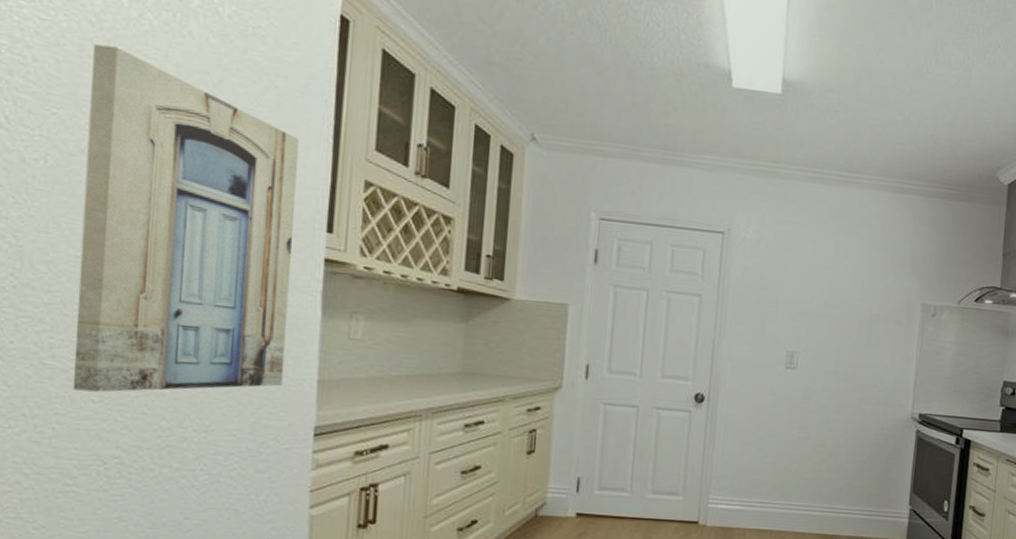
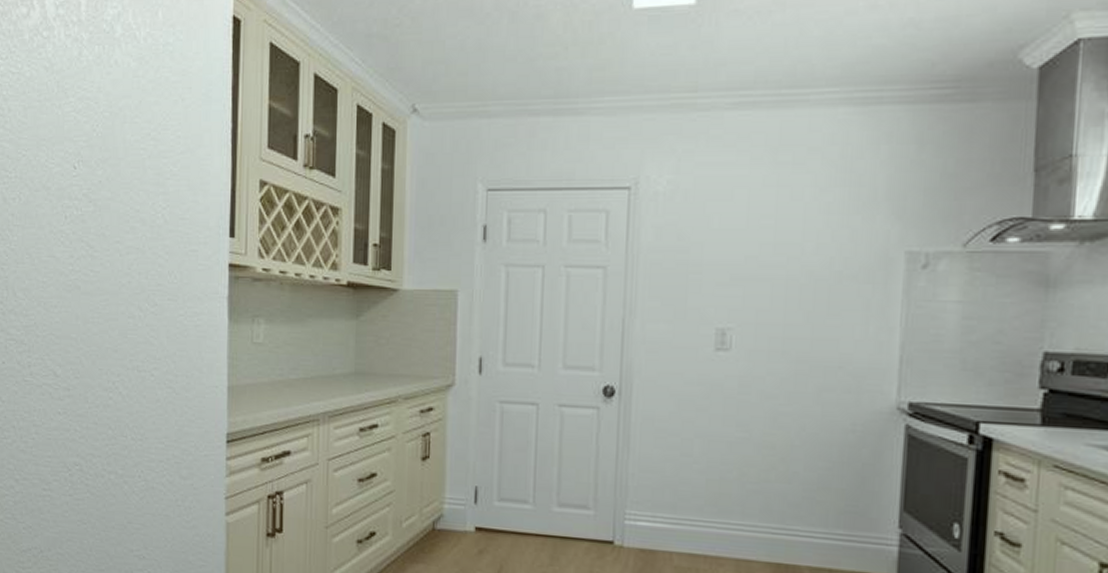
wall art: present [73,44,299,392] -> none [45,86,203,405]

